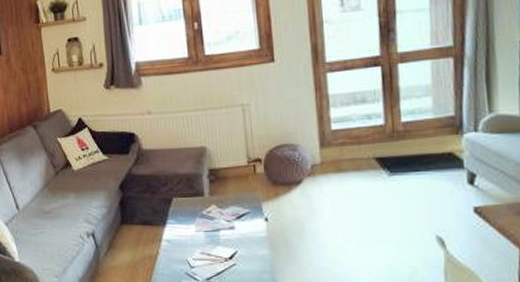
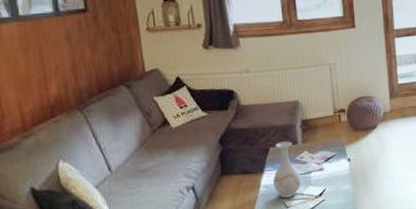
vase: none [176,192,208,257] -> present [273,141,302,198]

